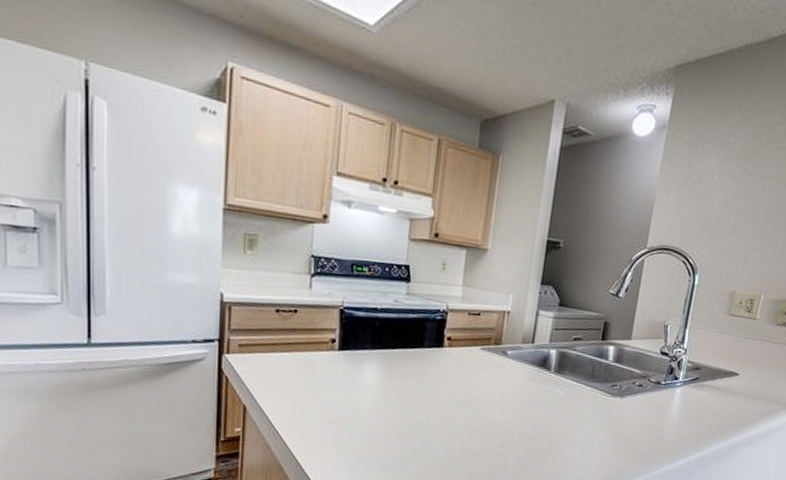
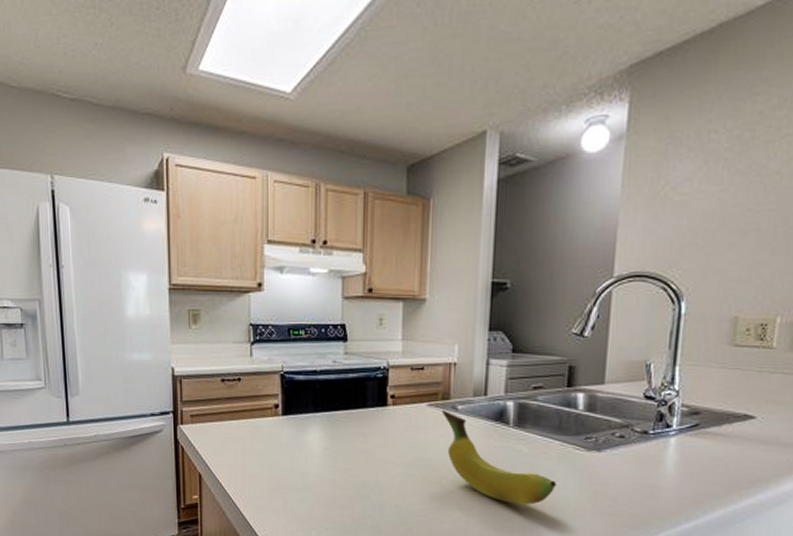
fruit: none [492,354,585,443] -> present [441,410,556,505]

